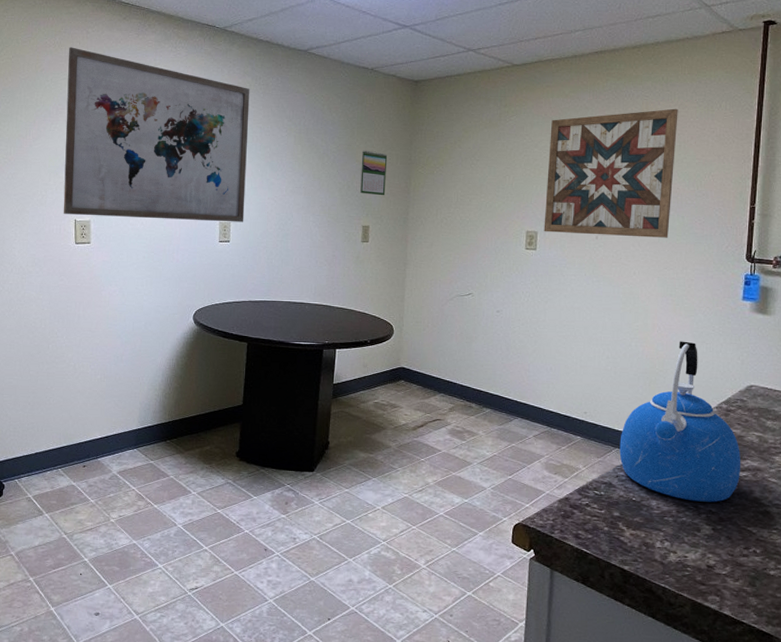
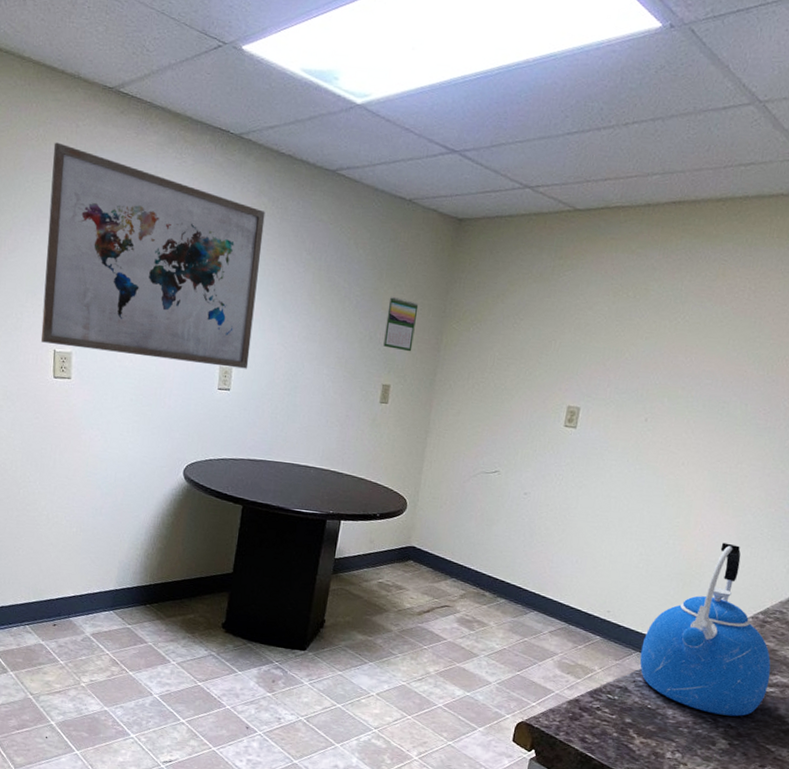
wall art: present [544,108,678,238] -> none [587,277,759,427]

